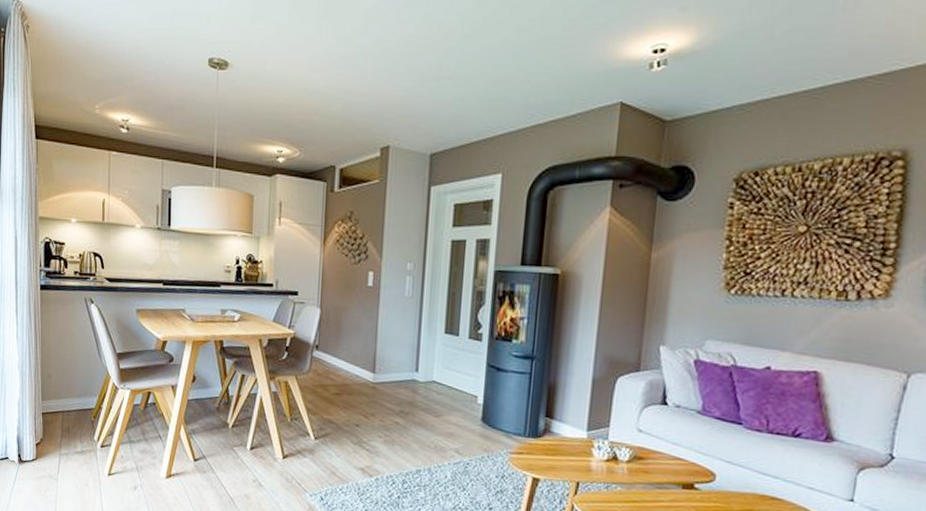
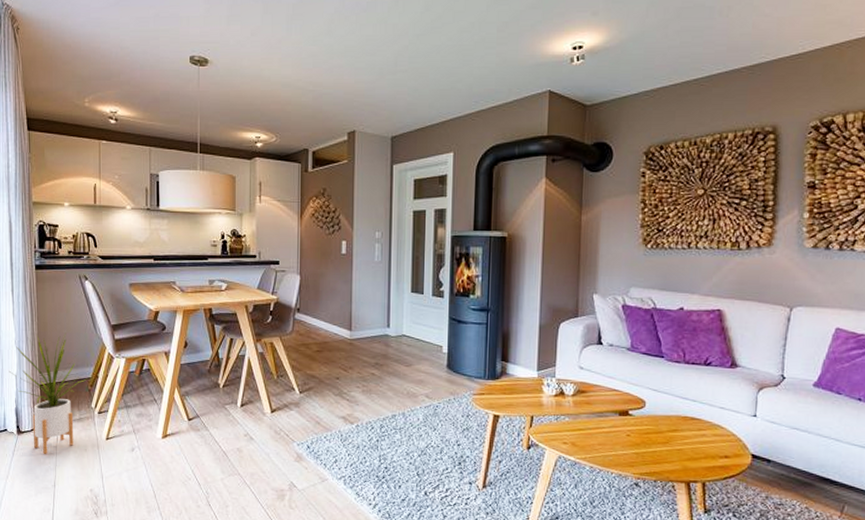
house plant: none [11,359,91,486] -> present [9,334,88,454]

